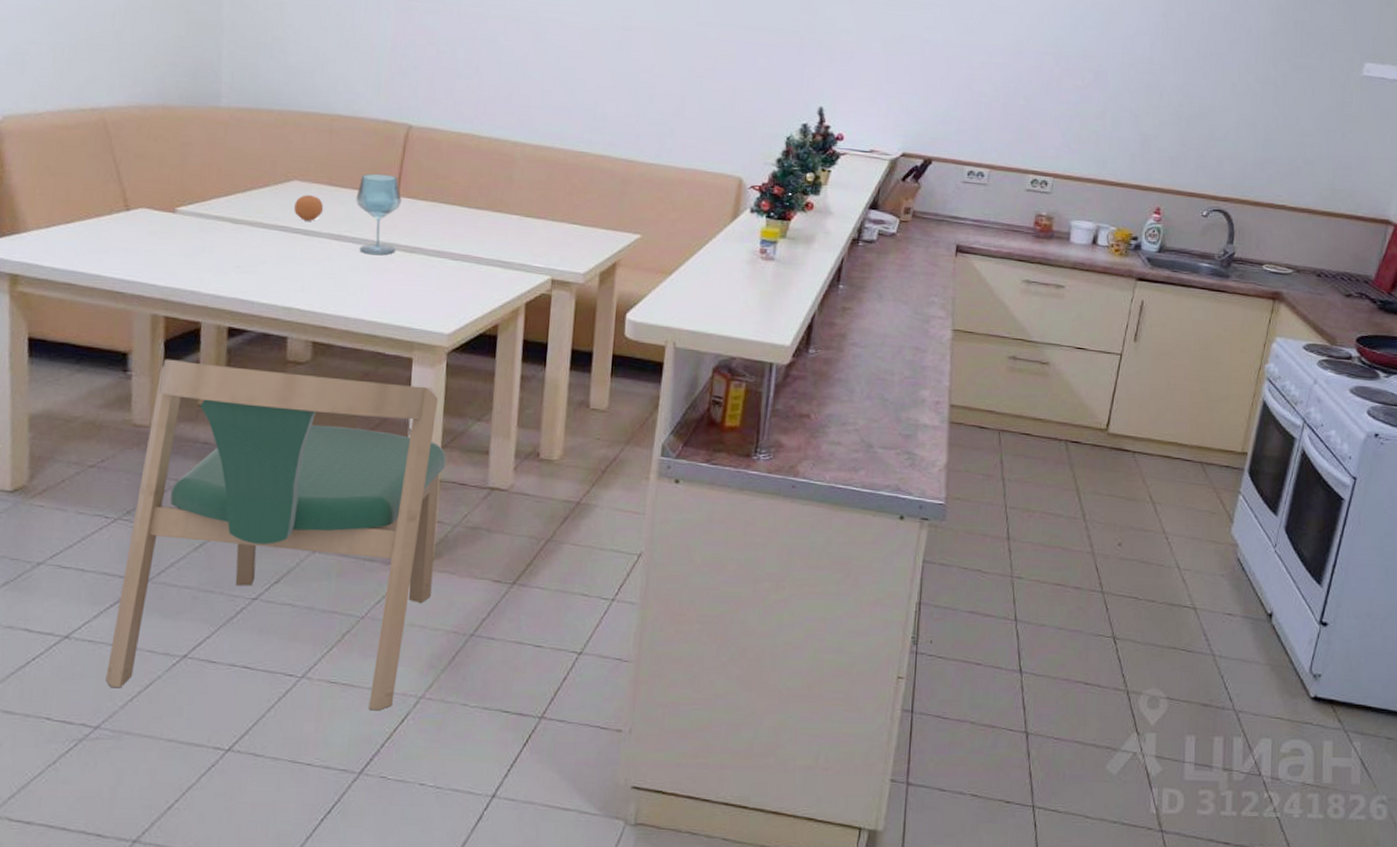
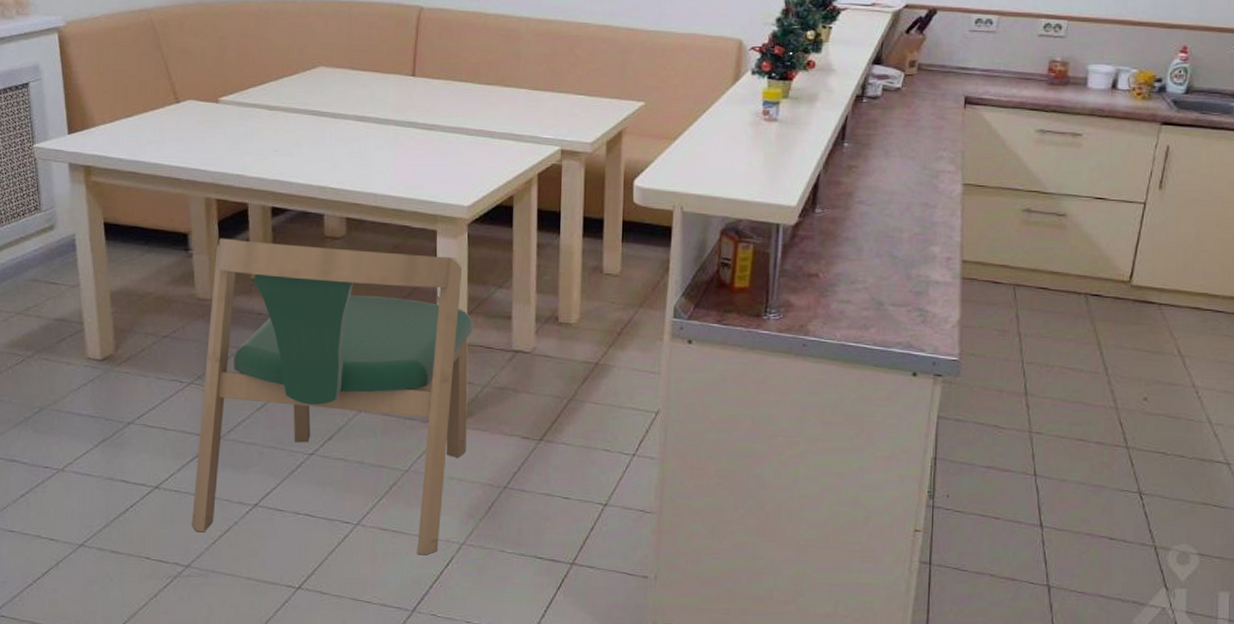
fruit: present [294,195,324,221] -> none [322,80,348,104]
wine glass: present [355,173,402,256] -> none [376,55,418,134]

